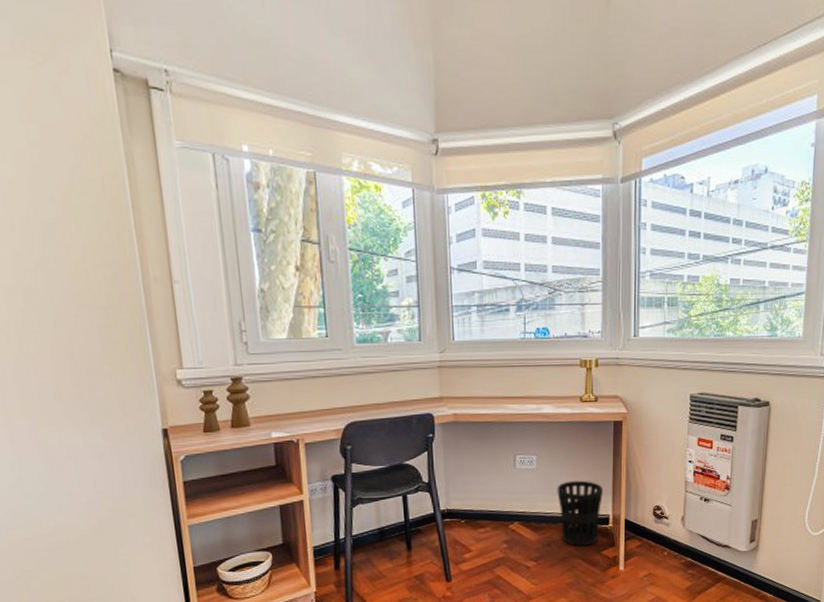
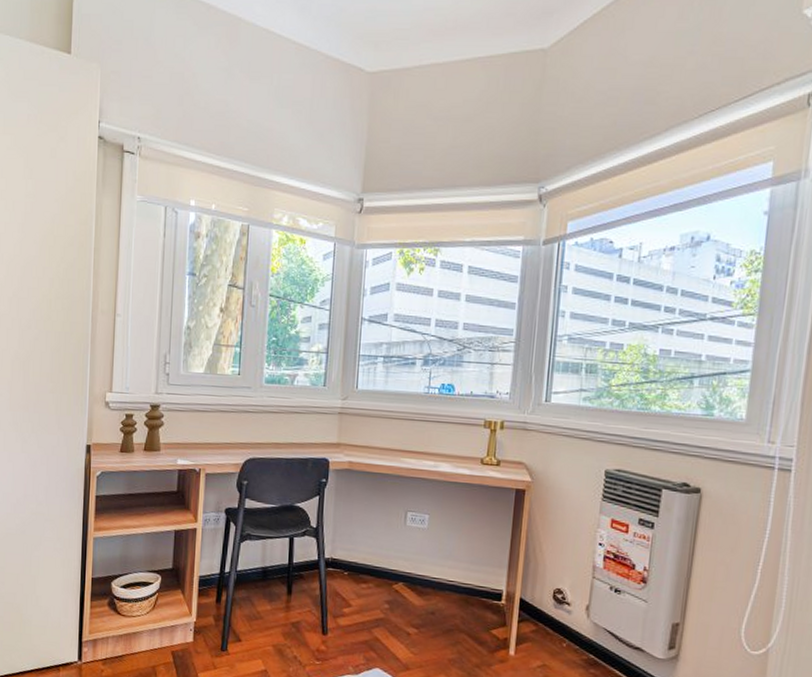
wastebasket: present [557,480,603,546] -> none [447,546,498,621]

